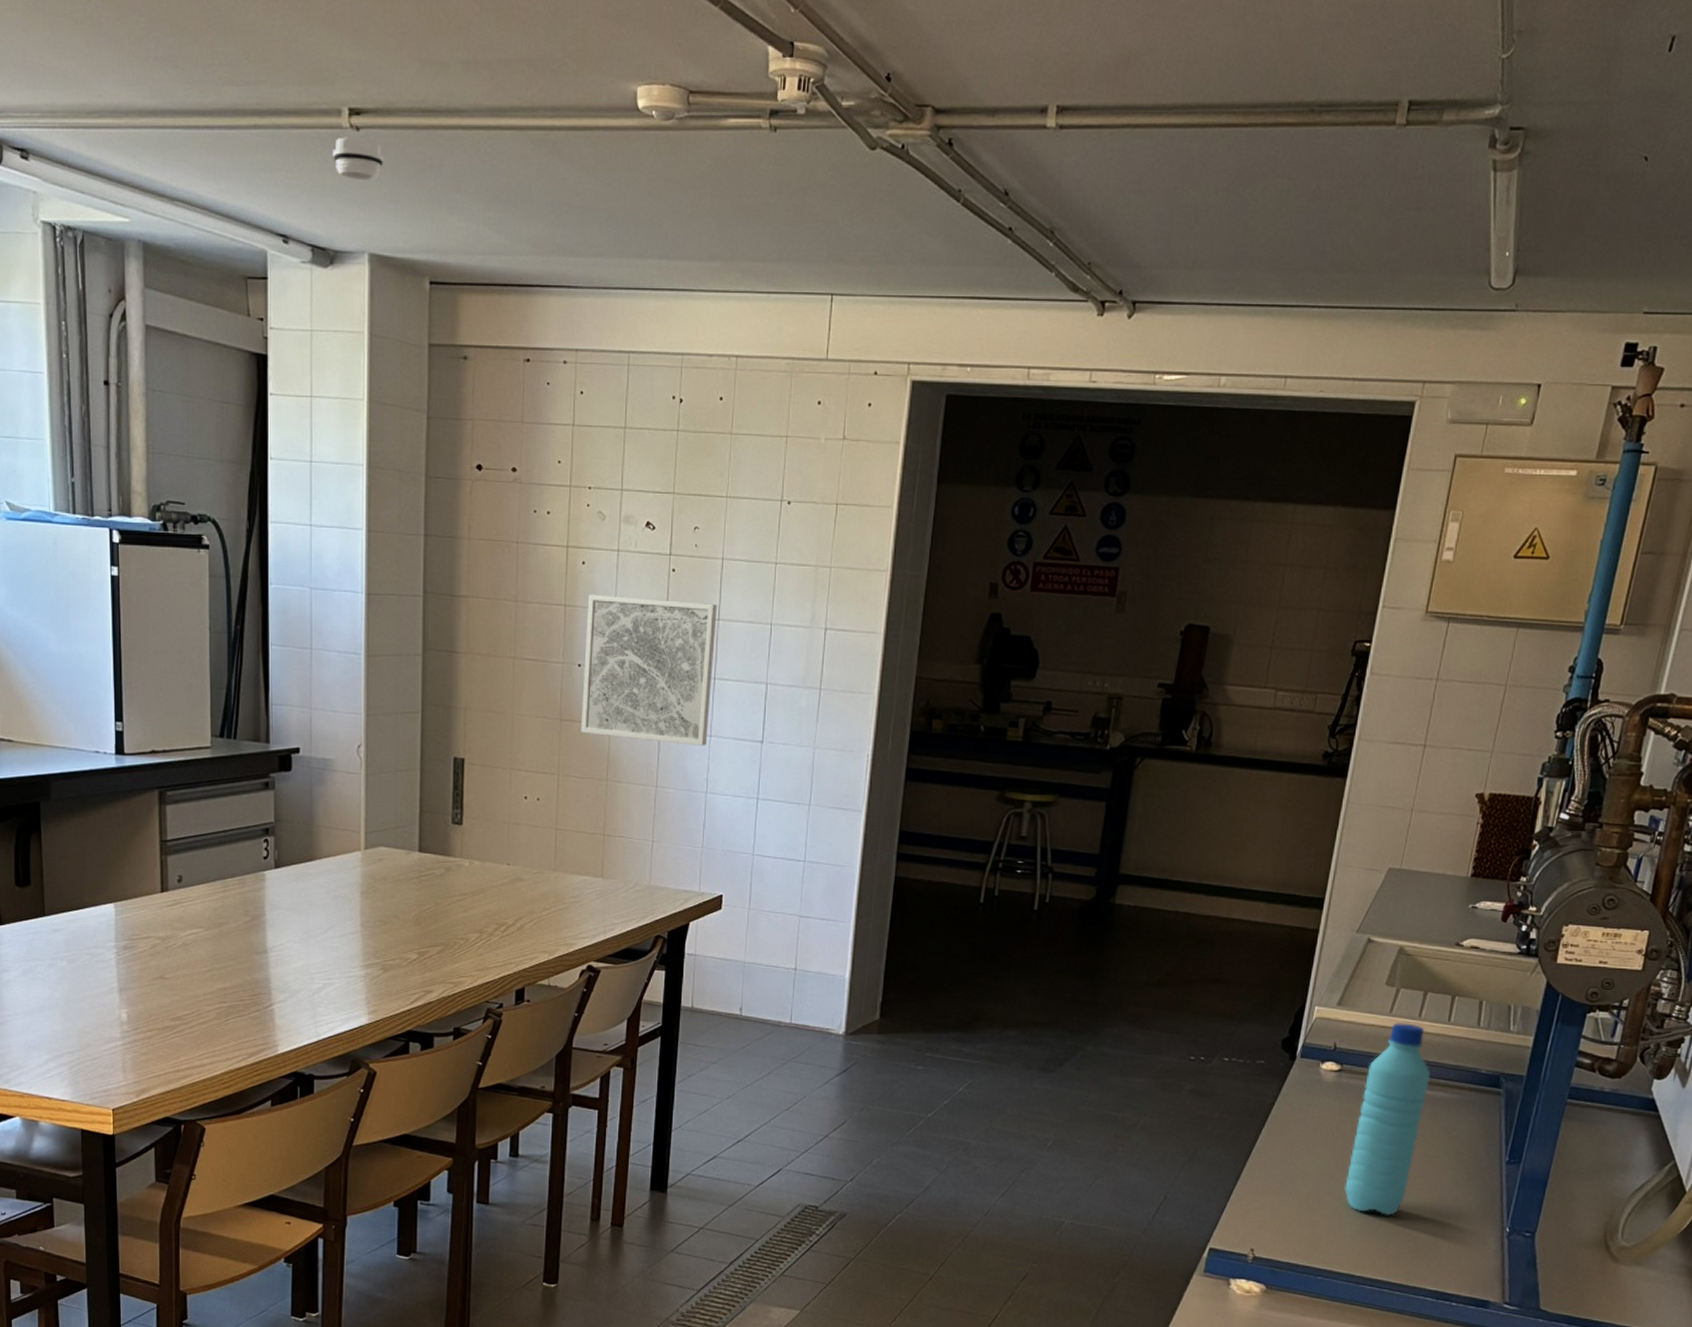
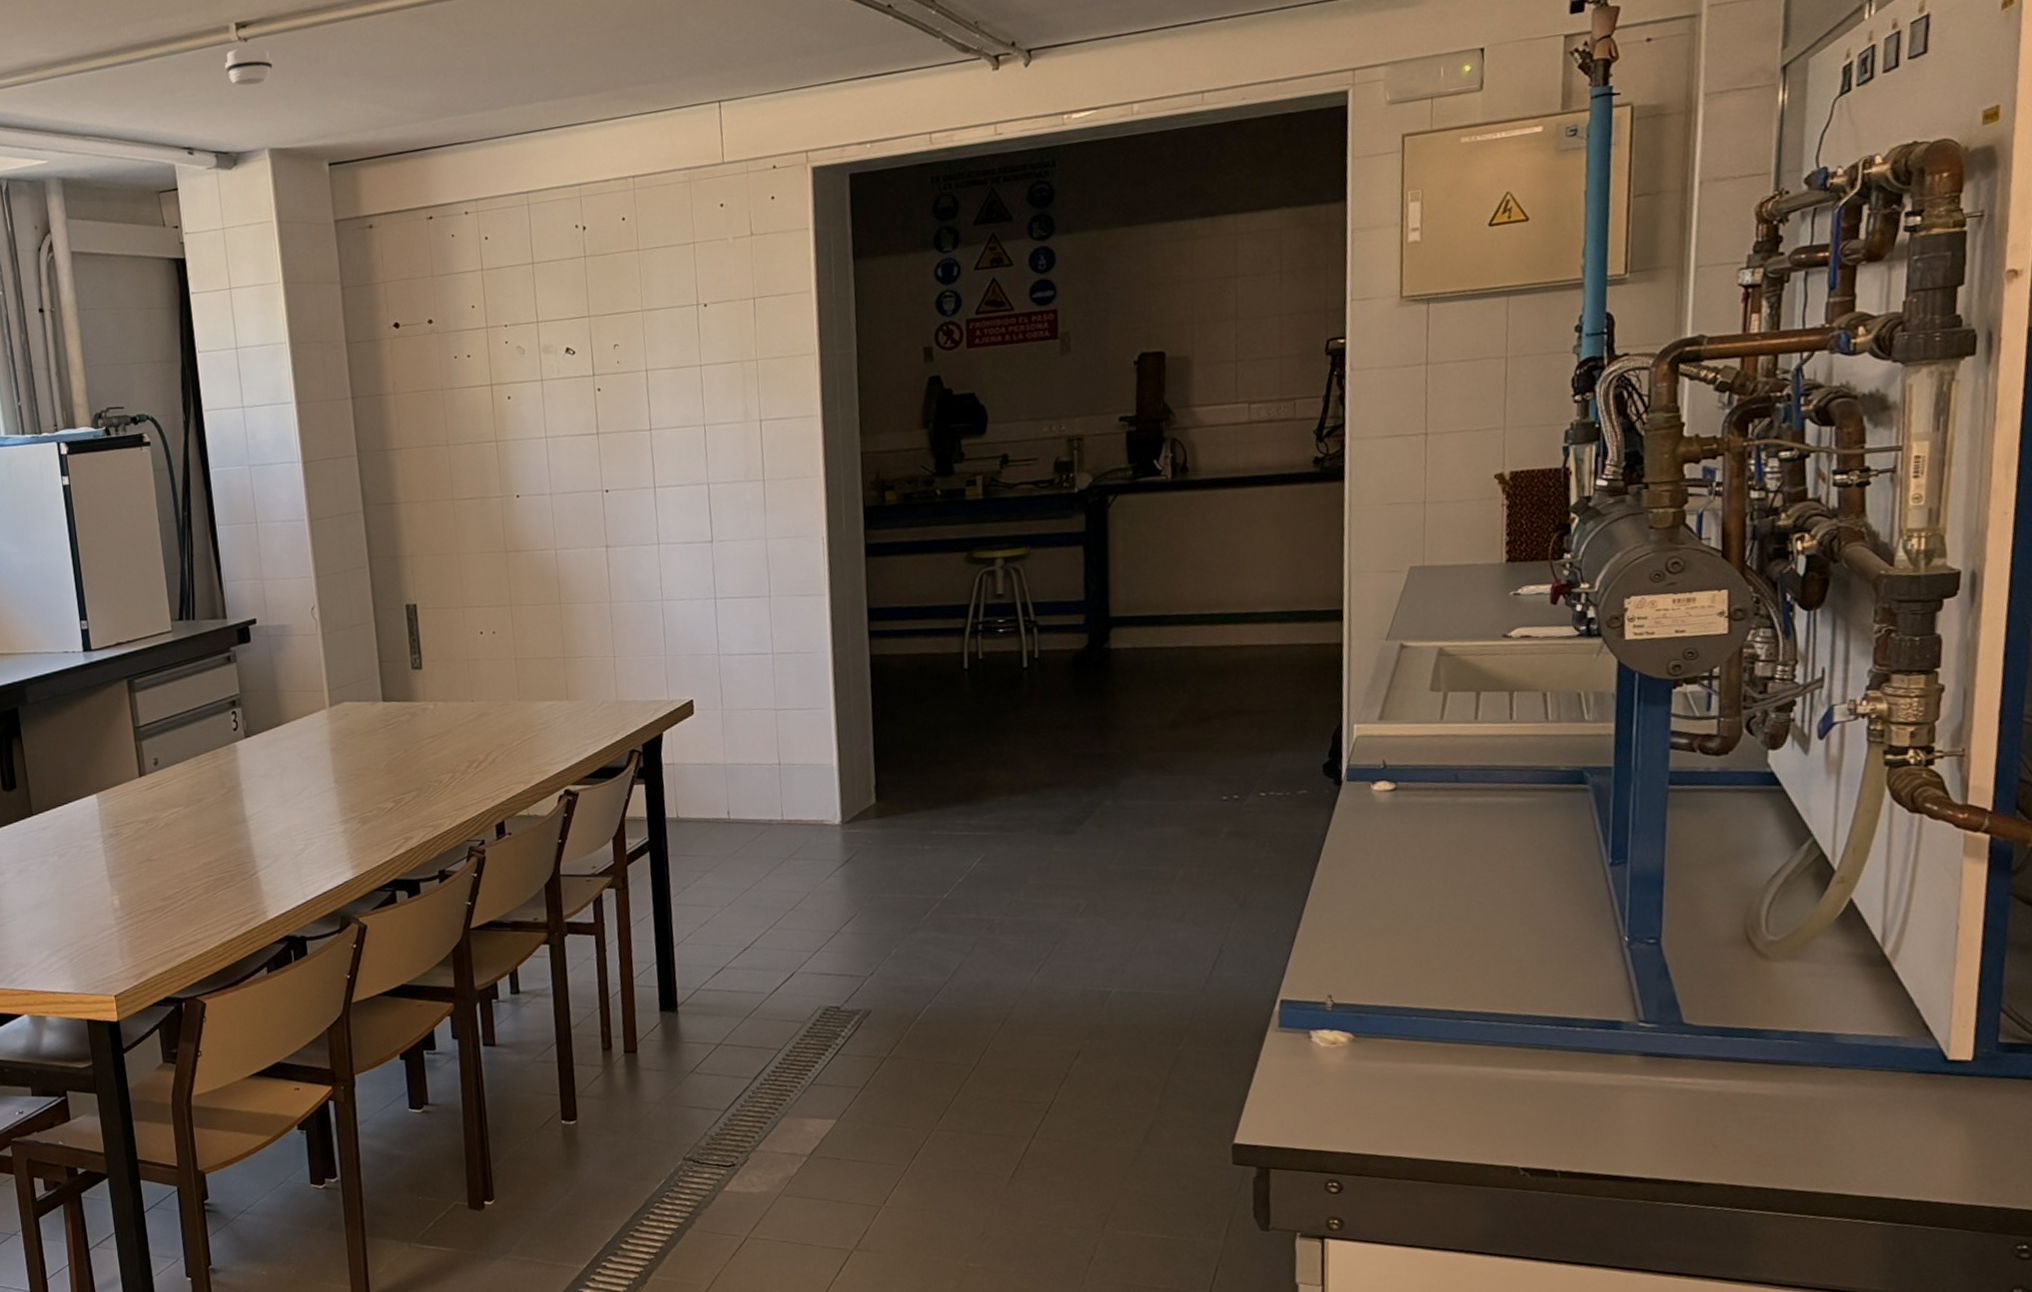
wall art: present [580,594,717,746] -> none [518,415,656,562]
water bottle: present [1345,1023,1430,1215] -> none [1424,728,1501,940]

